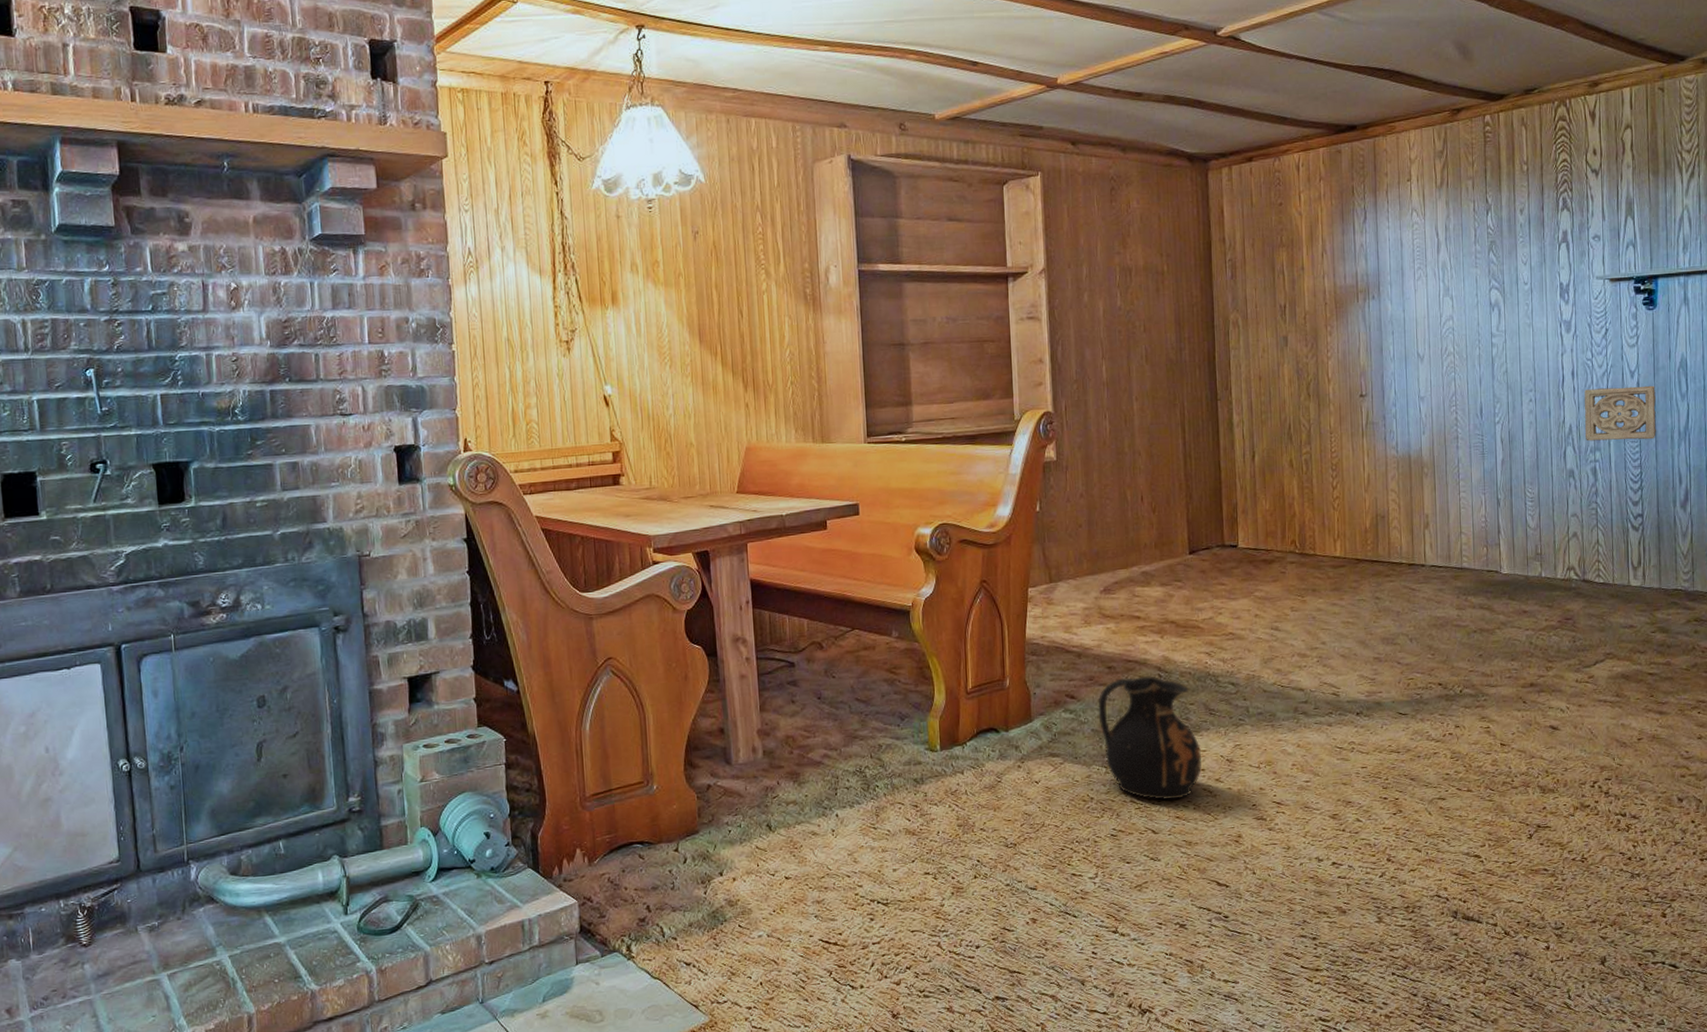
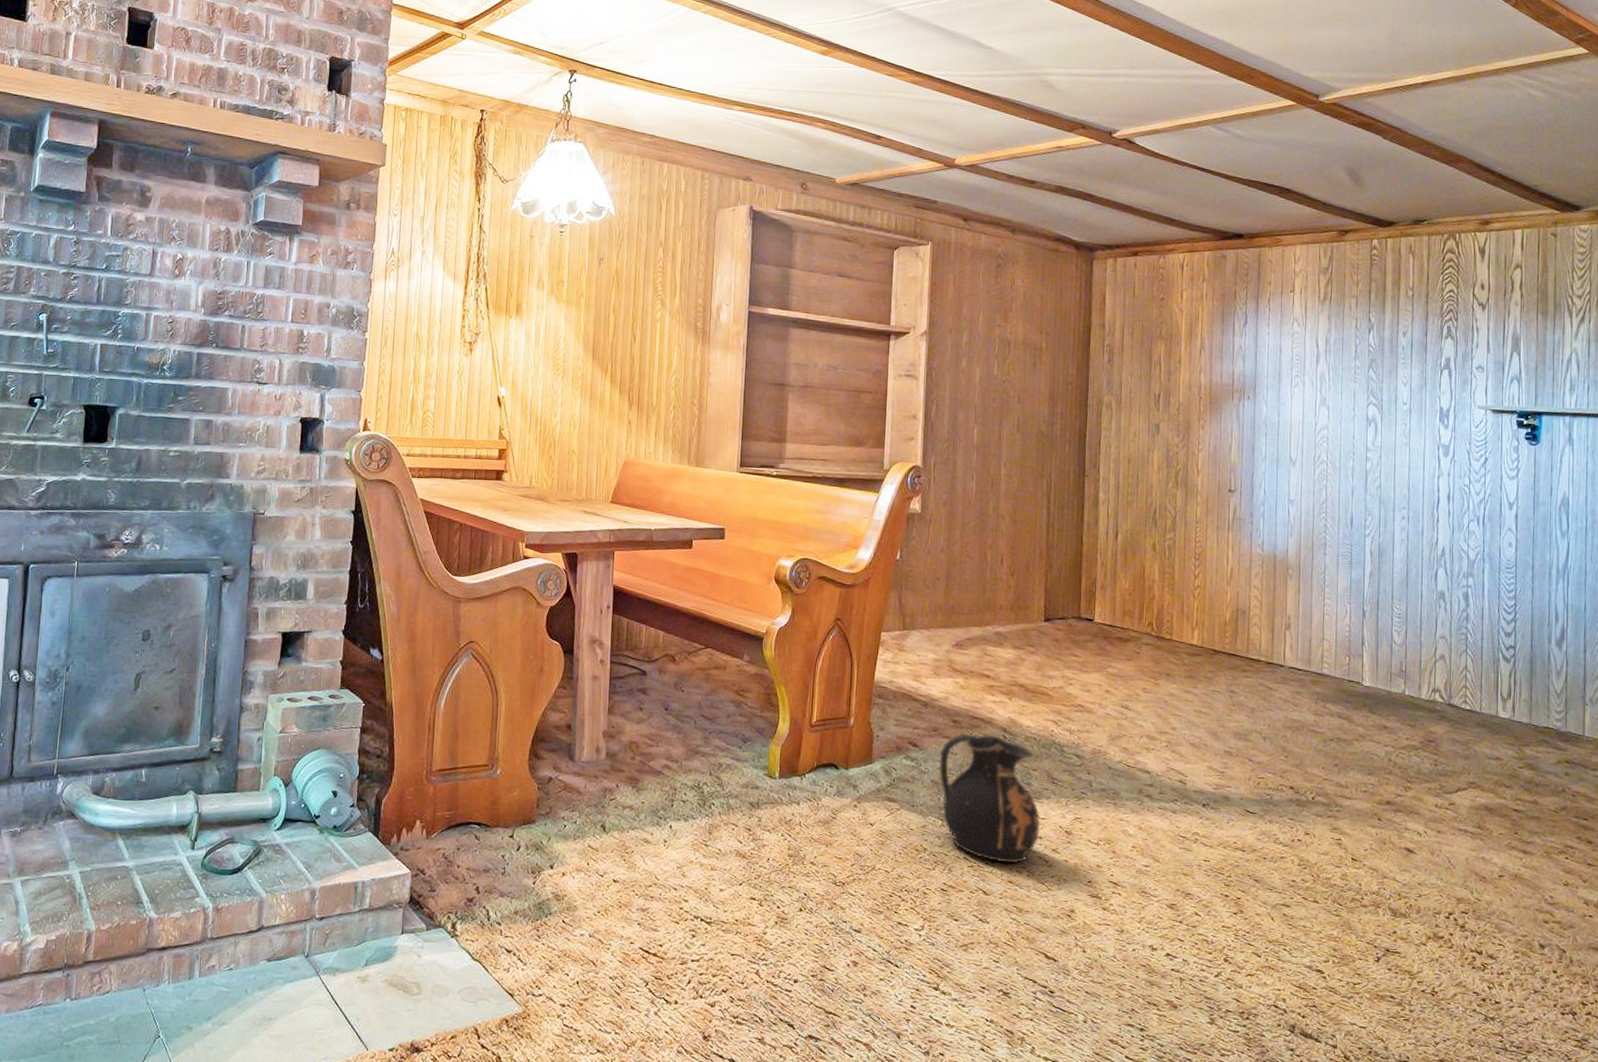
wall ornament: present [1584,385,1656,442] -> none [1458,514,1534,573]

